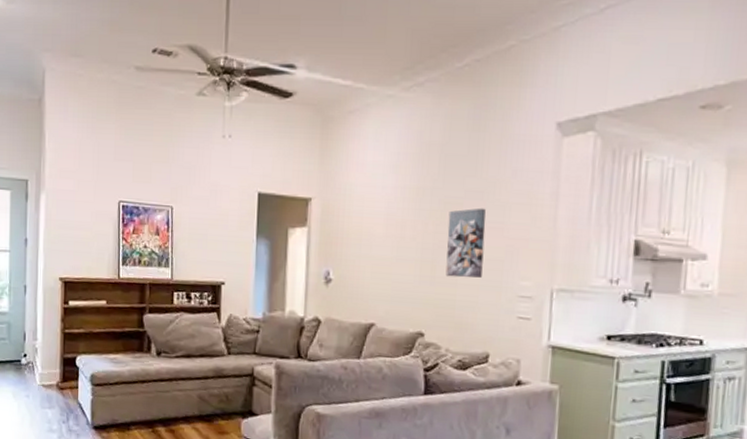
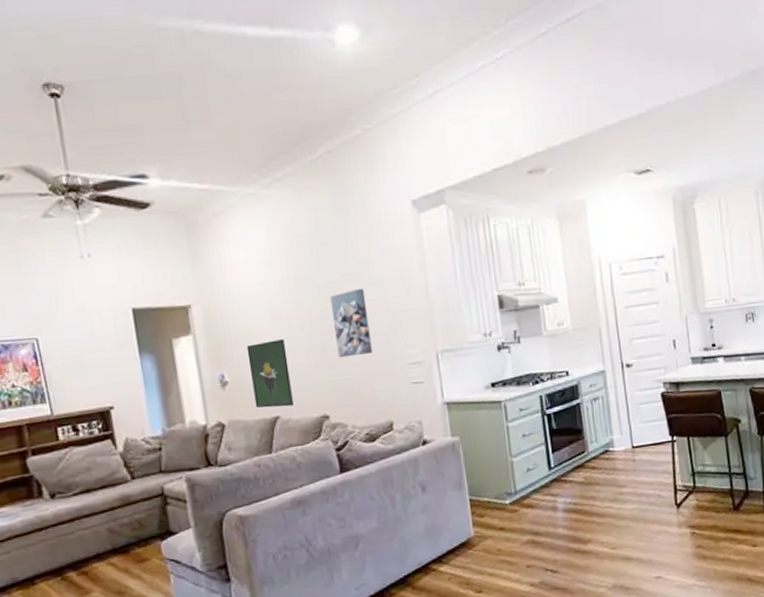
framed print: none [354,246,395,316] -> present [246,339,293,408]

